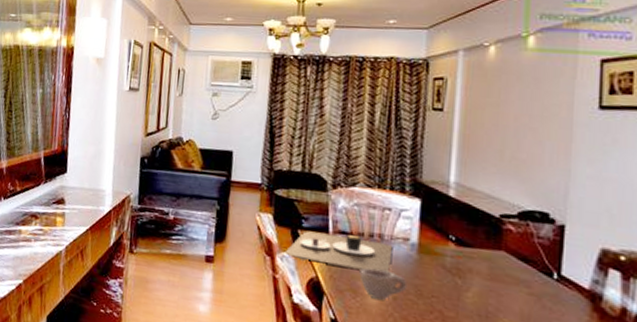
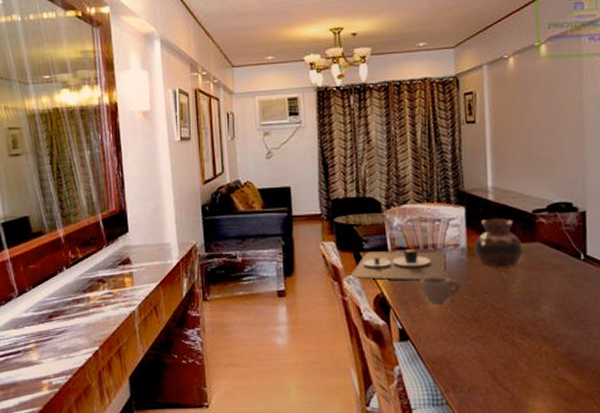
vase: none [426,216,484,272] -> present [474,218,523,266]

